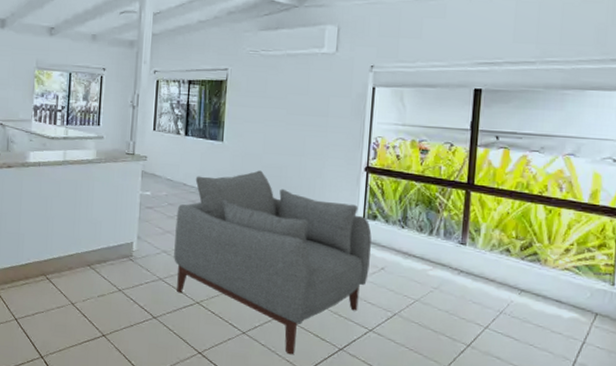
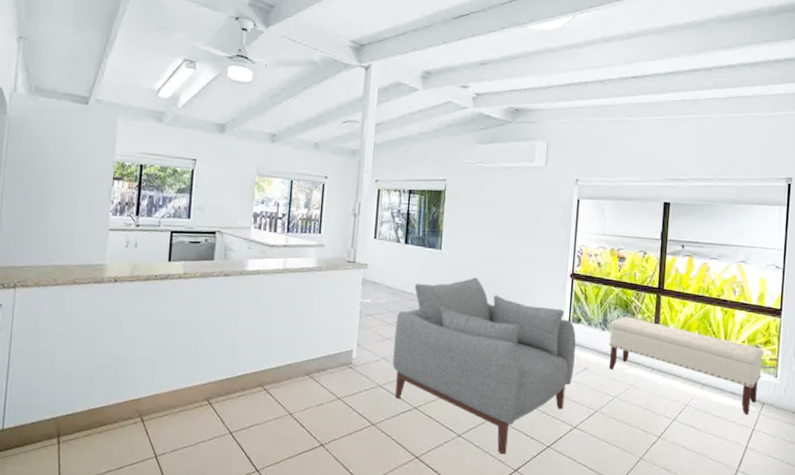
bench: none [409,214,598,327] -> present [608,317,764,415]

